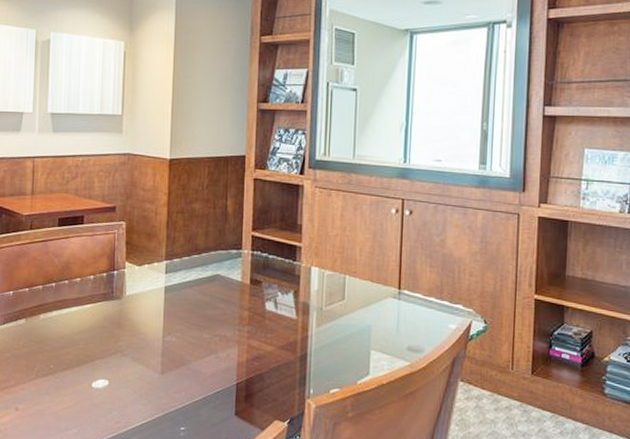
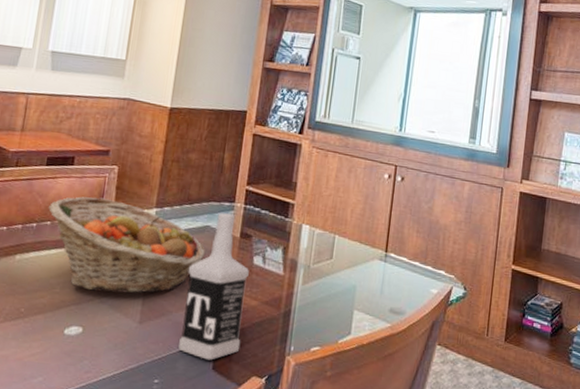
fruit basket: none [65,253,218,346] -> present [49,196,206,294]
vodka: none [200,261,262,406] -> present [178,213,249,360]

